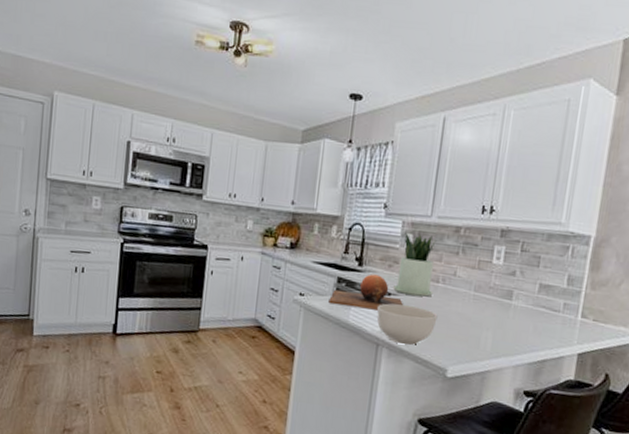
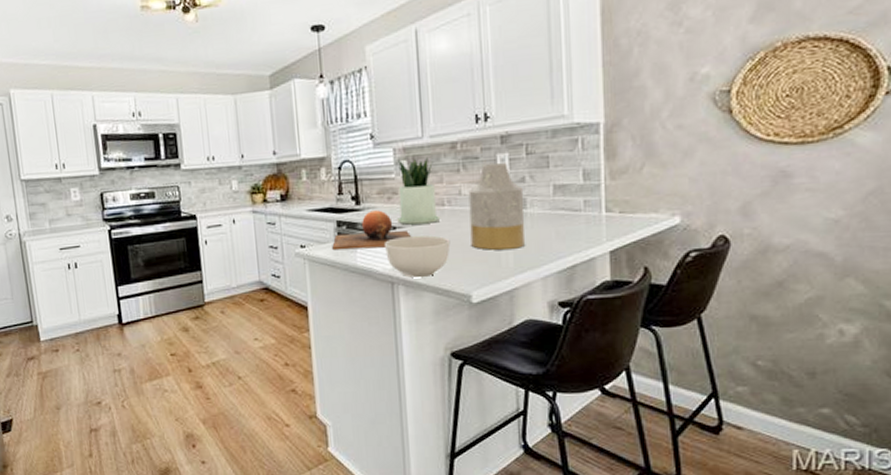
vase: none [456,252,513,335] -> present [468,162,525,250]

